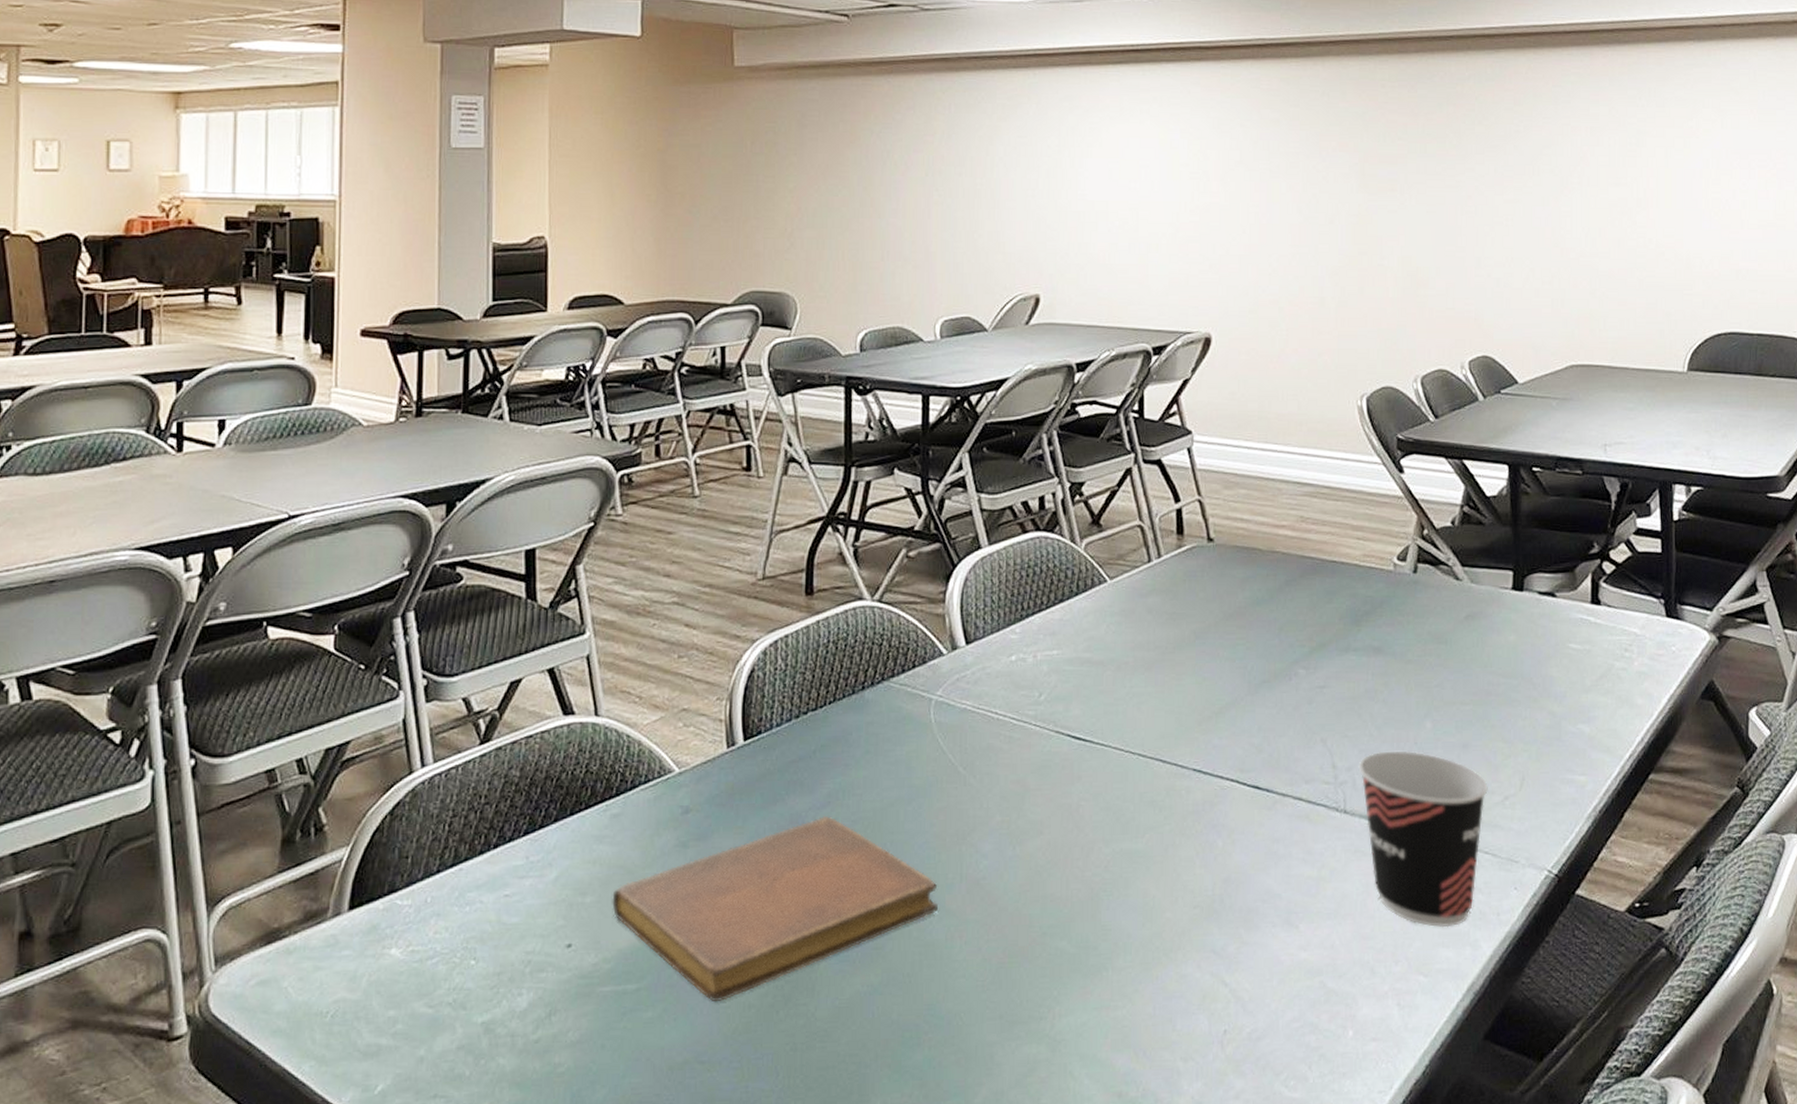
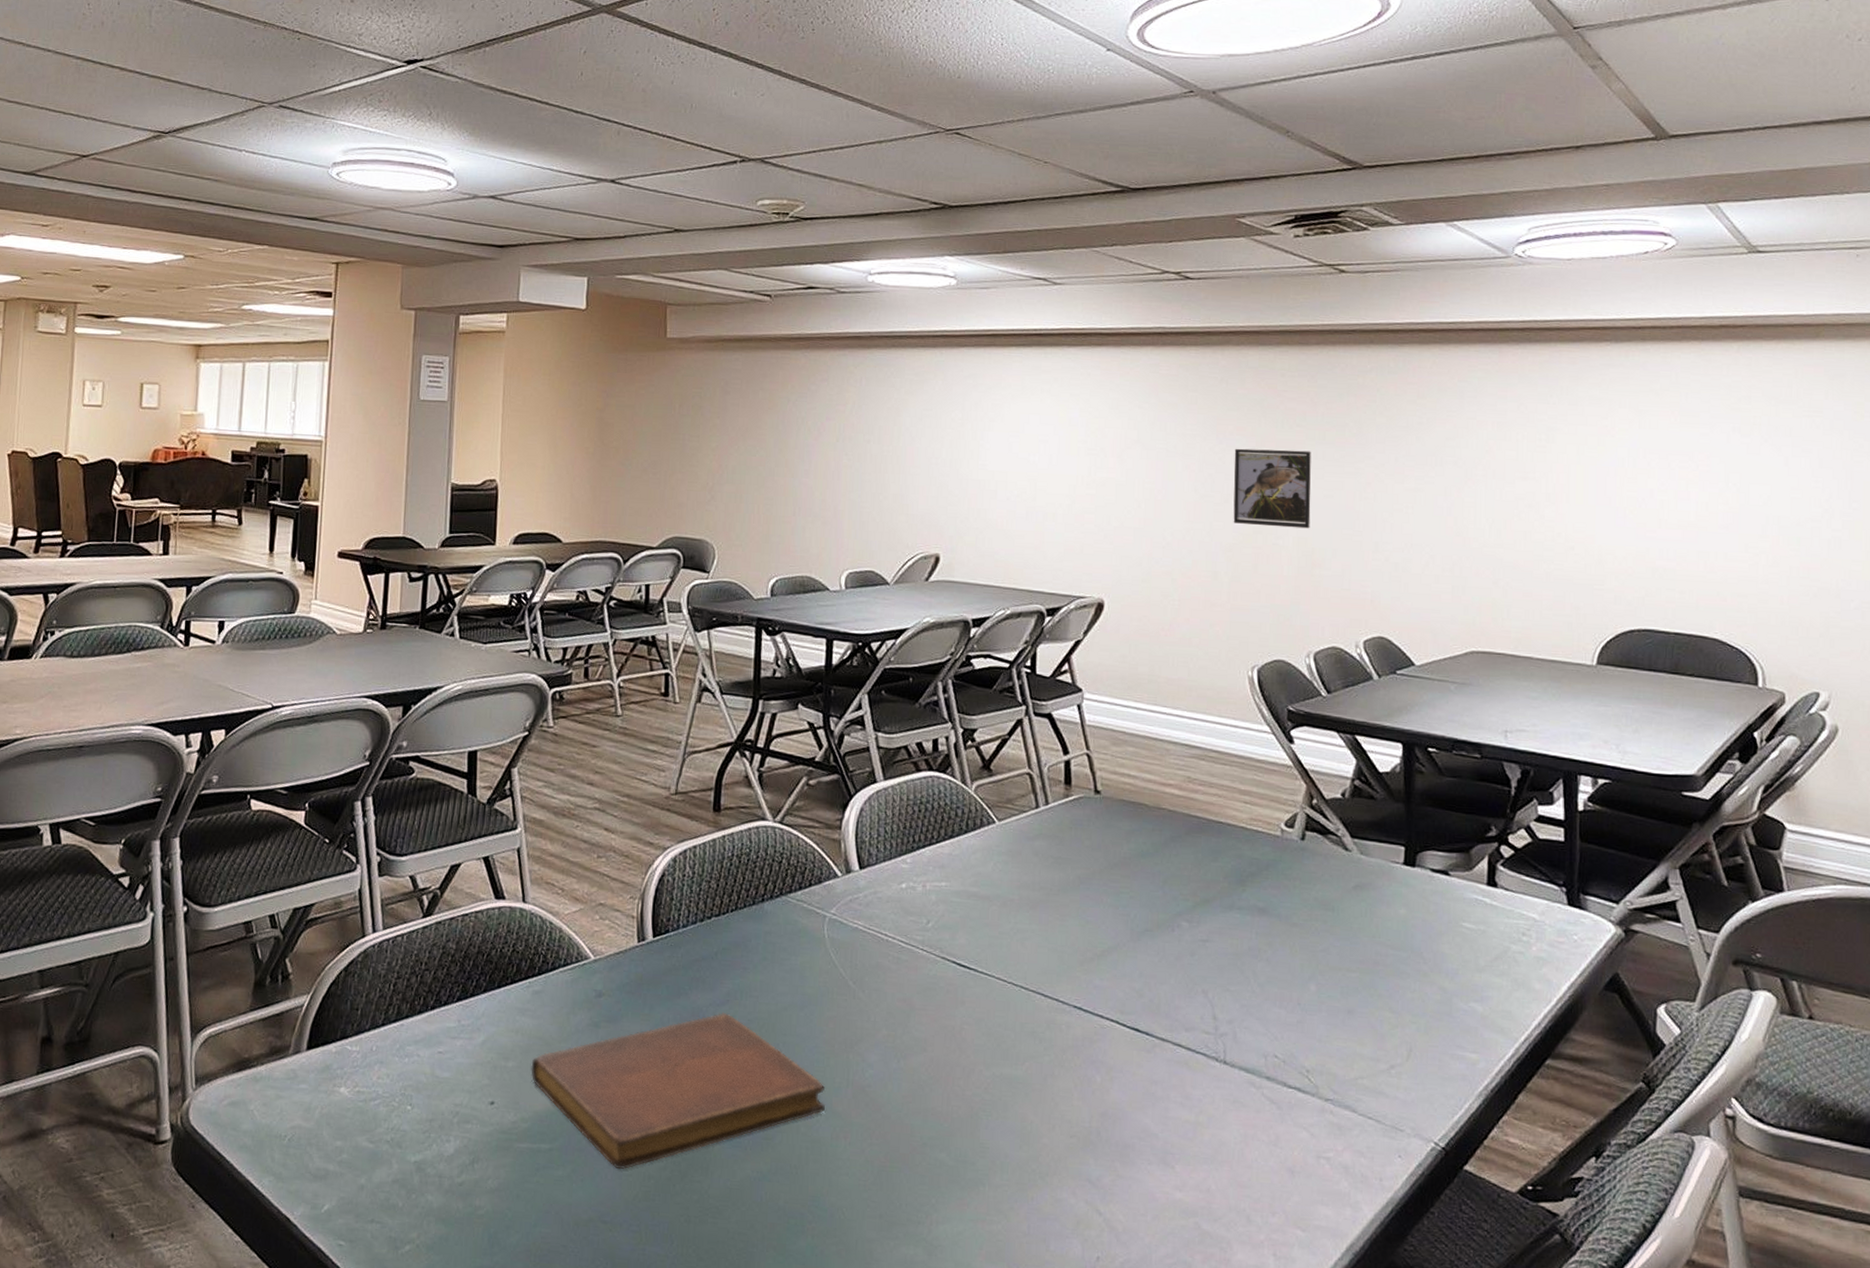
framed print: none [1337,165,1414,247] -> present [1233,448,1311,529]
cup: present [1358,751,1488,928] -> none [1239,1008,1373,1186]

